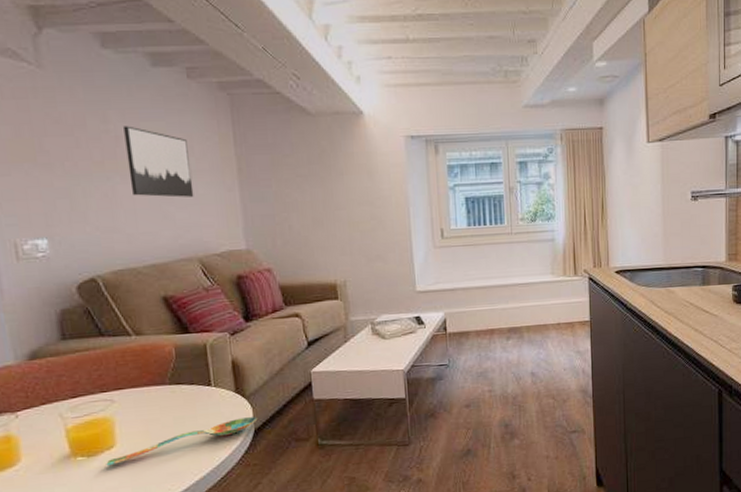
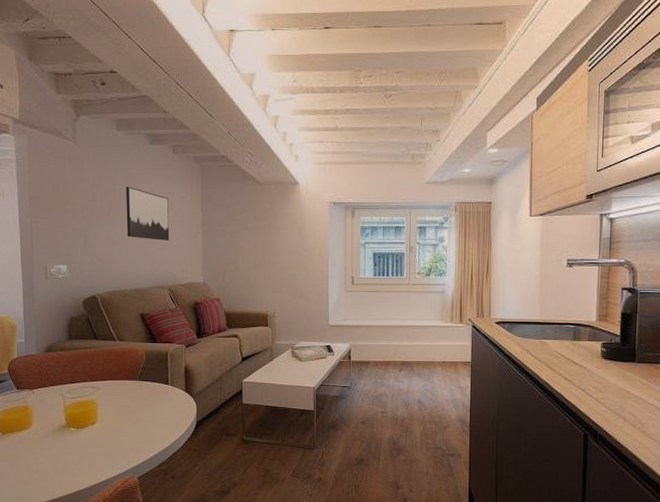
spoon: present [106,417,258,466] -> none [89,412,200,437]

